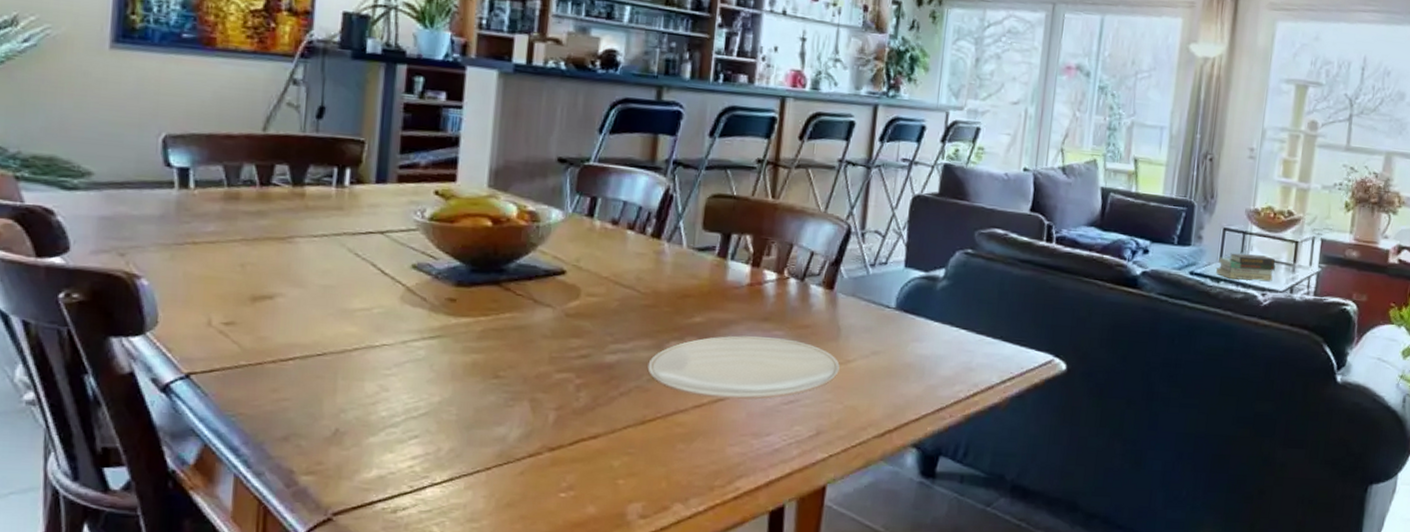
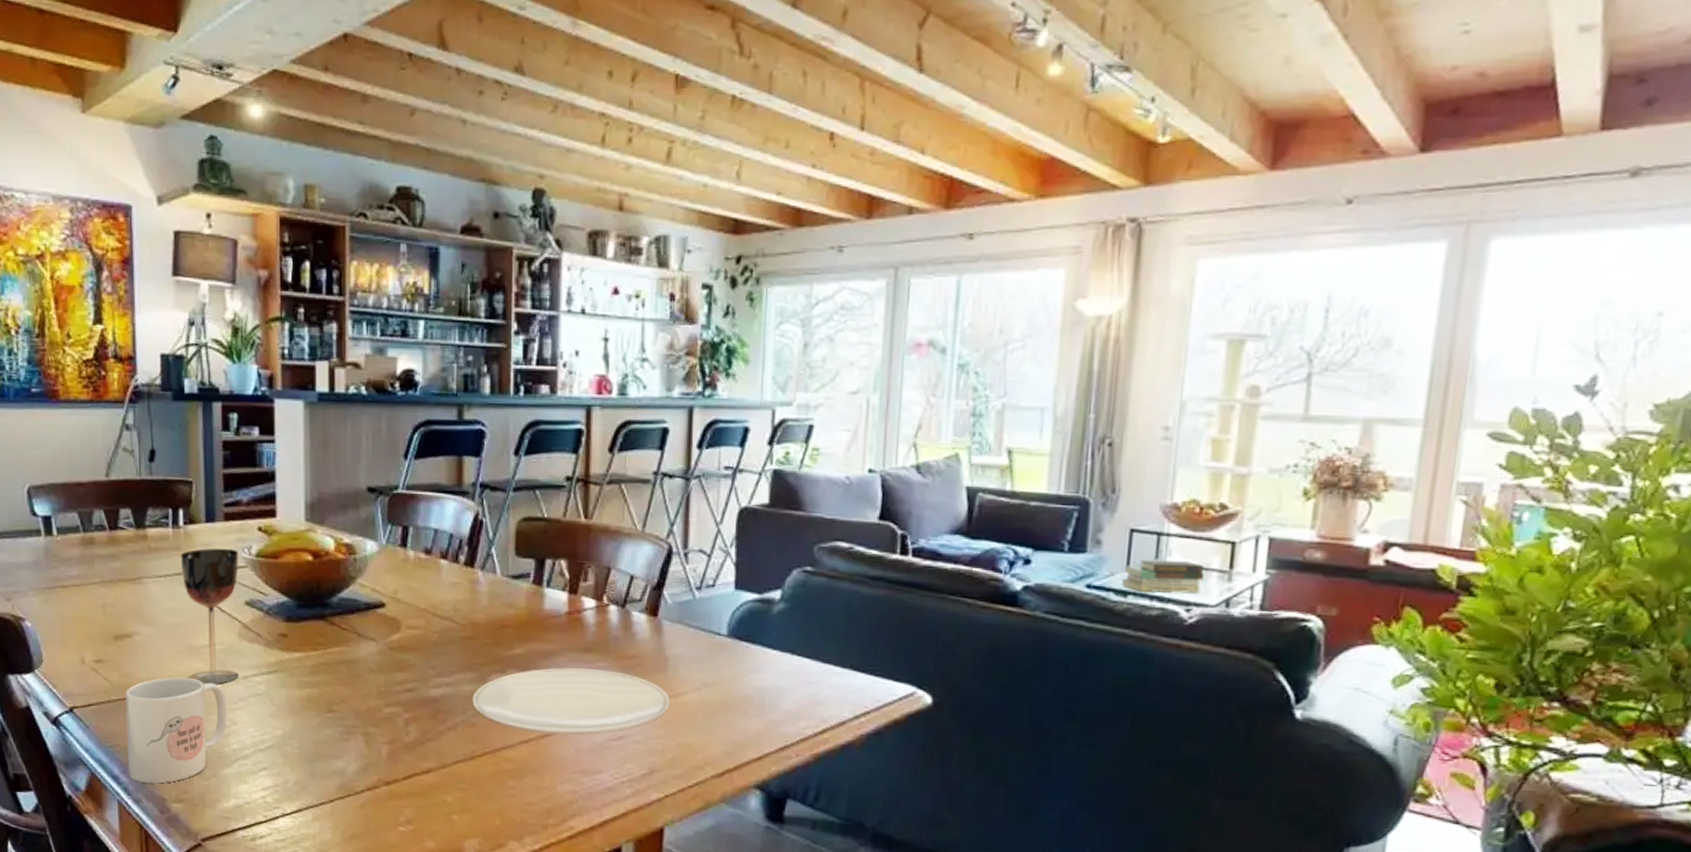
mug: none [250,341,379,455] -> present [126,676,228,784]
wineglass: none [336,209,409,349] -> present [180,548,238,685]

